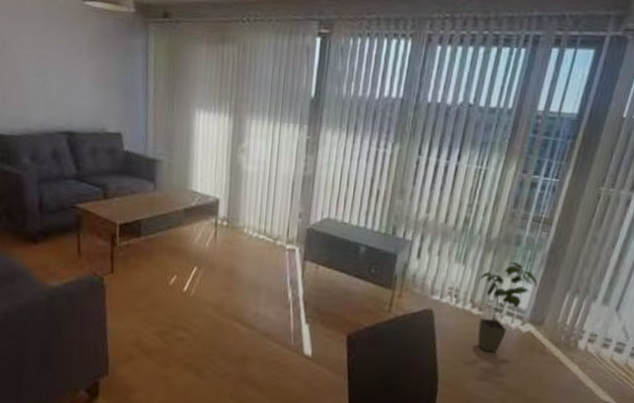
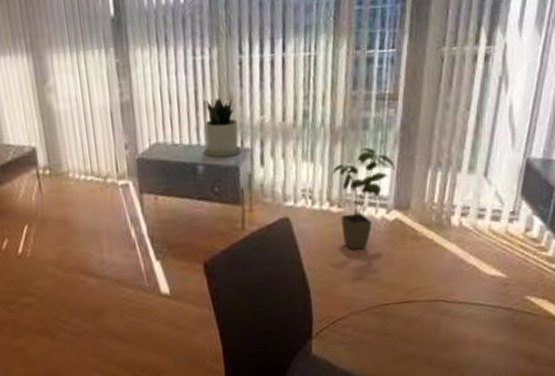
planter: none [368,189,405,244] -> present [202,98,242,158]

